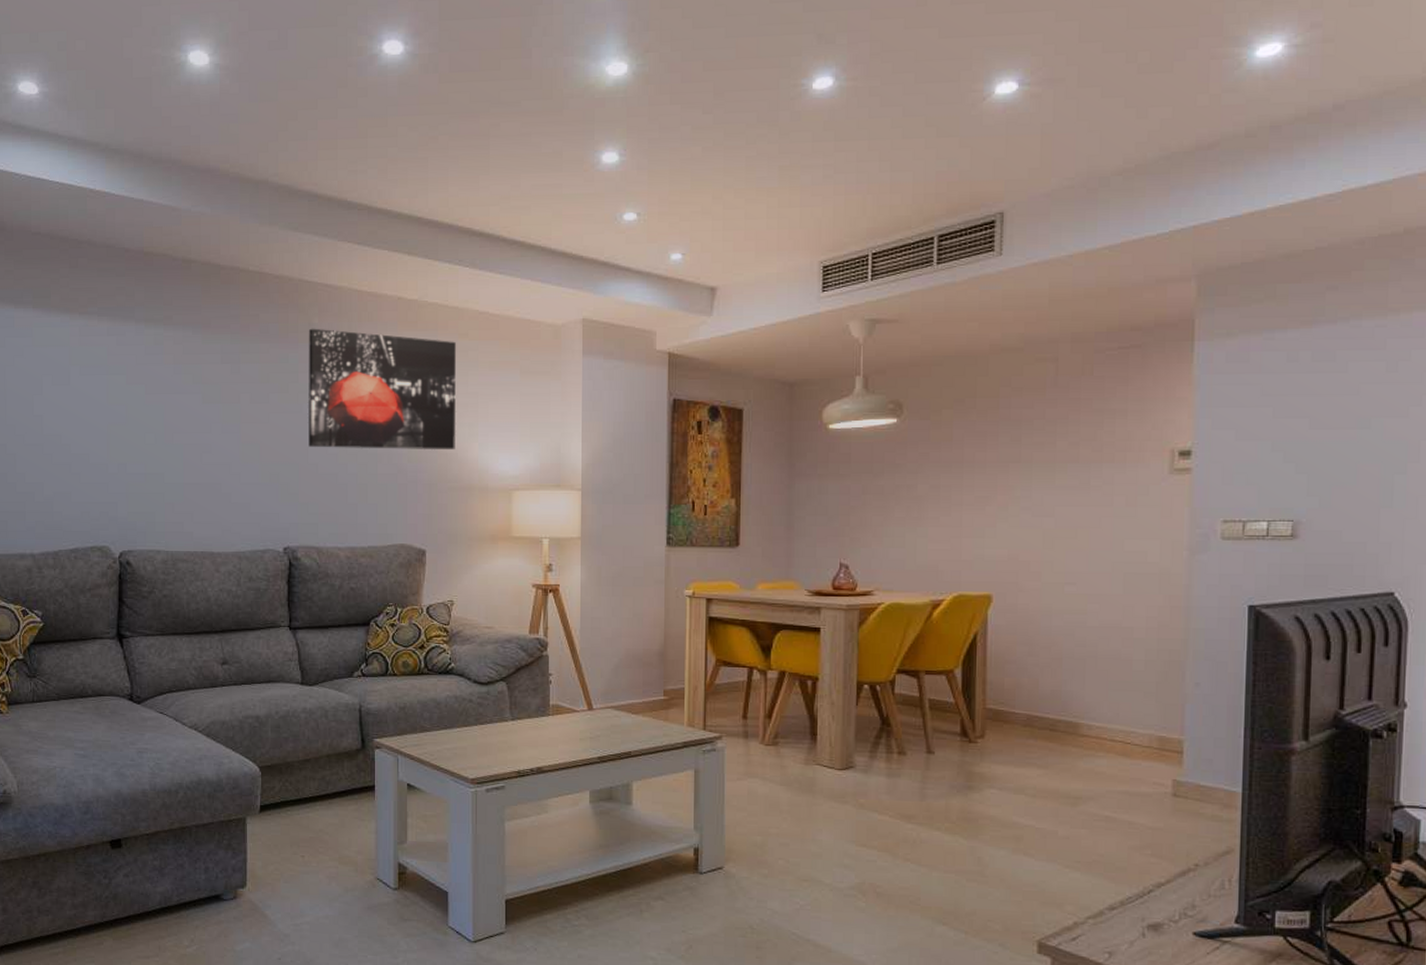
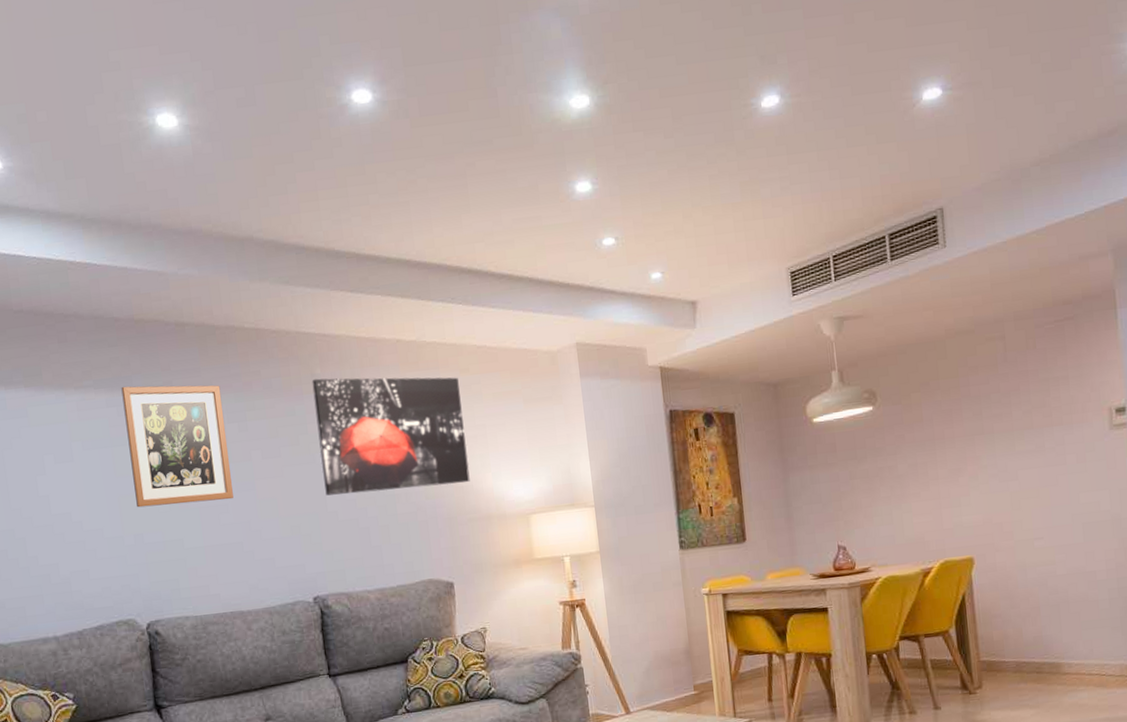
wall art: none [123,316,219,440] -> present [121,385,234,508]

